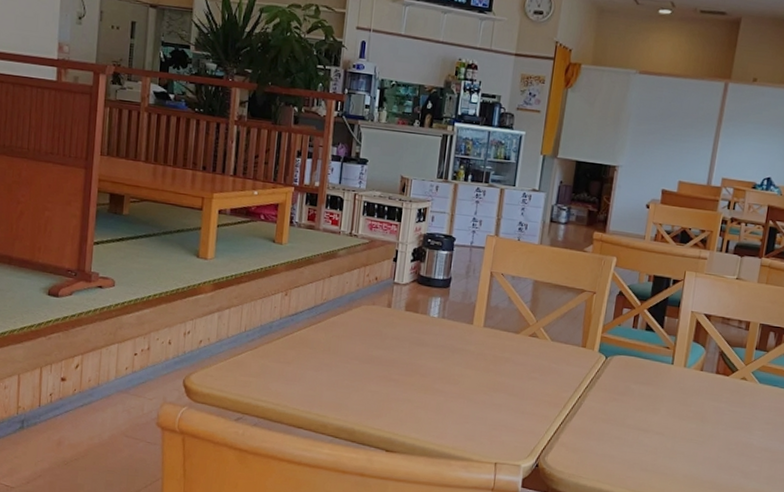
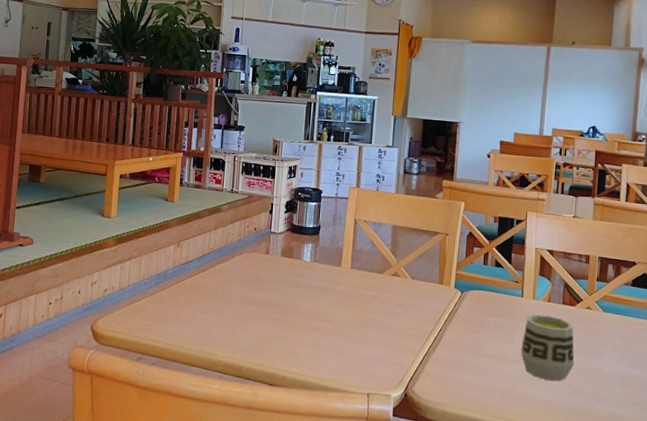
cup: none [666,384,725,455] -> present [521,314,575,381]

